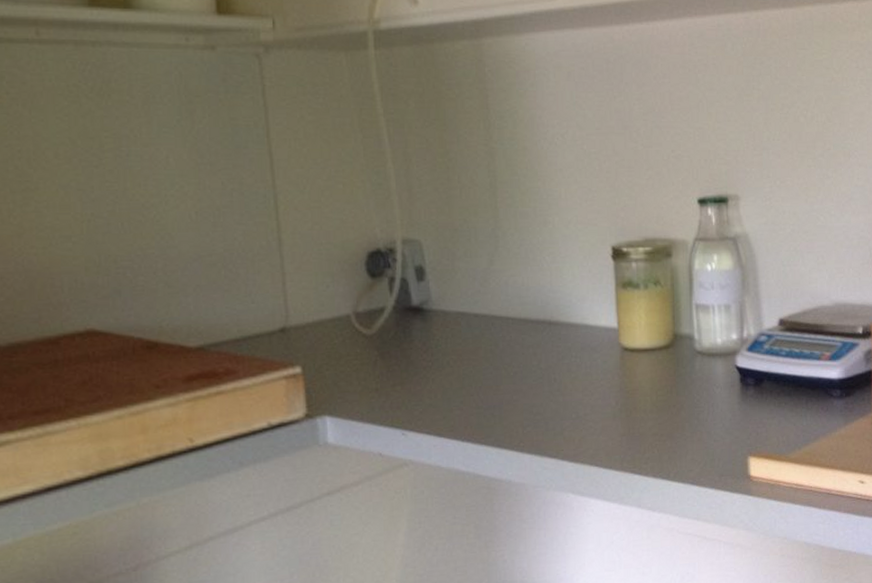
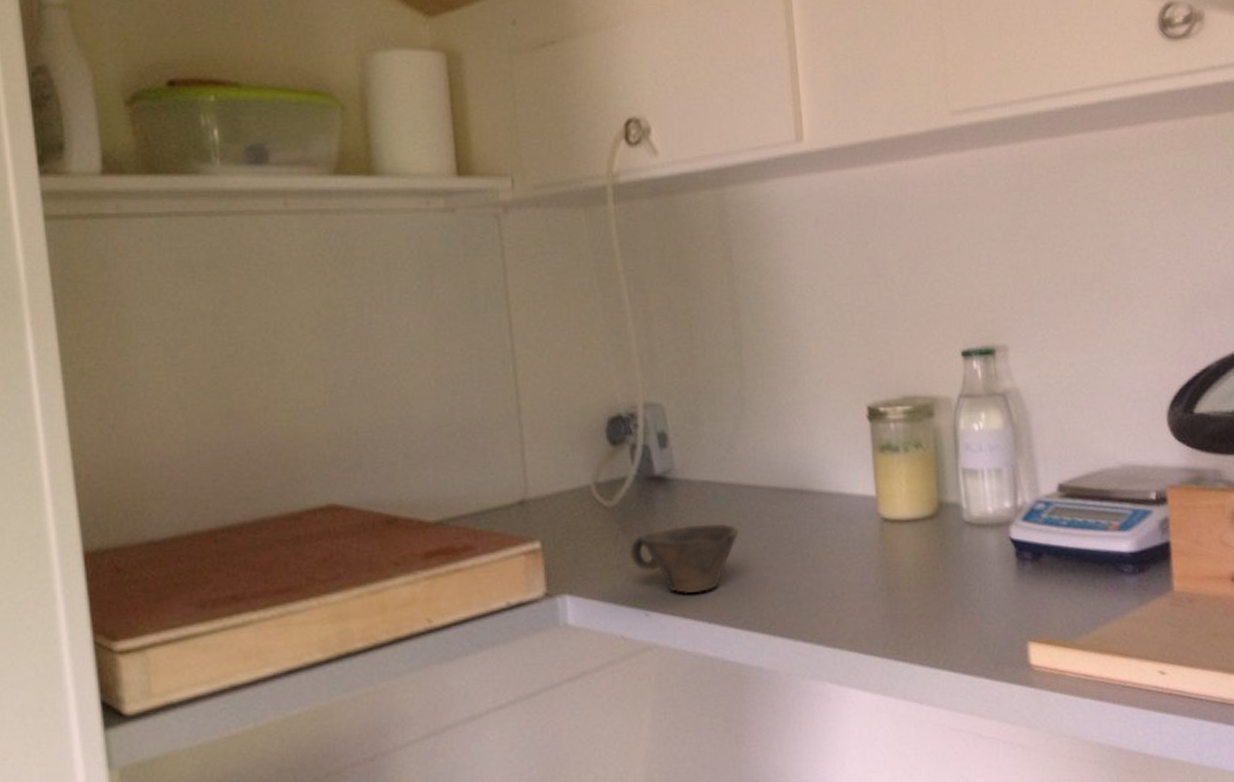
cup: none [389,352,492,415] -> present [631,524,740,594]

